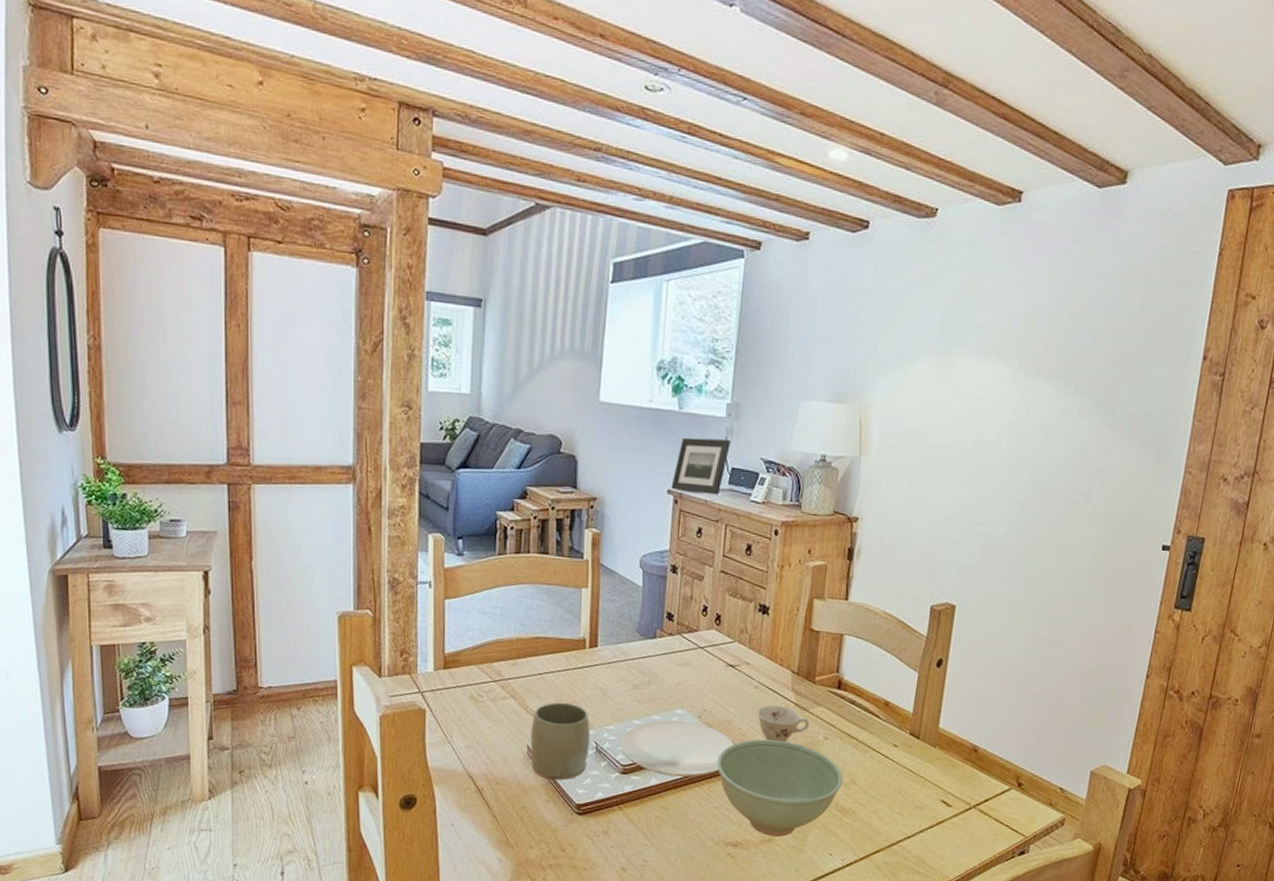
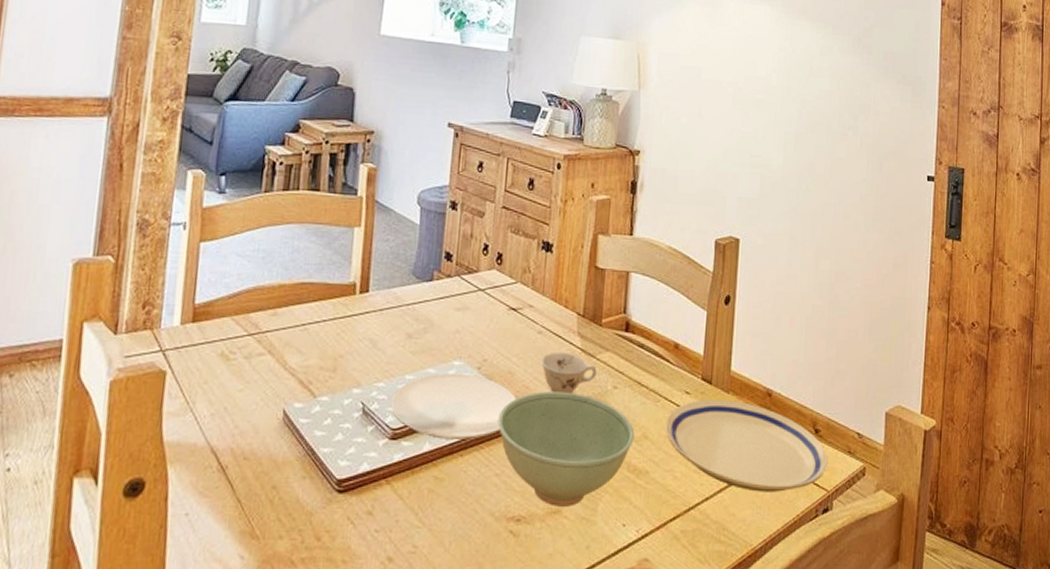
mug: present [530,702,590,781] -> none [286,357,357,452]
picture frame: present [671,437,731,495] -> none [452,70,513,128]
plate: none [872,752,1029,835] -> present [665,399,828,492]

